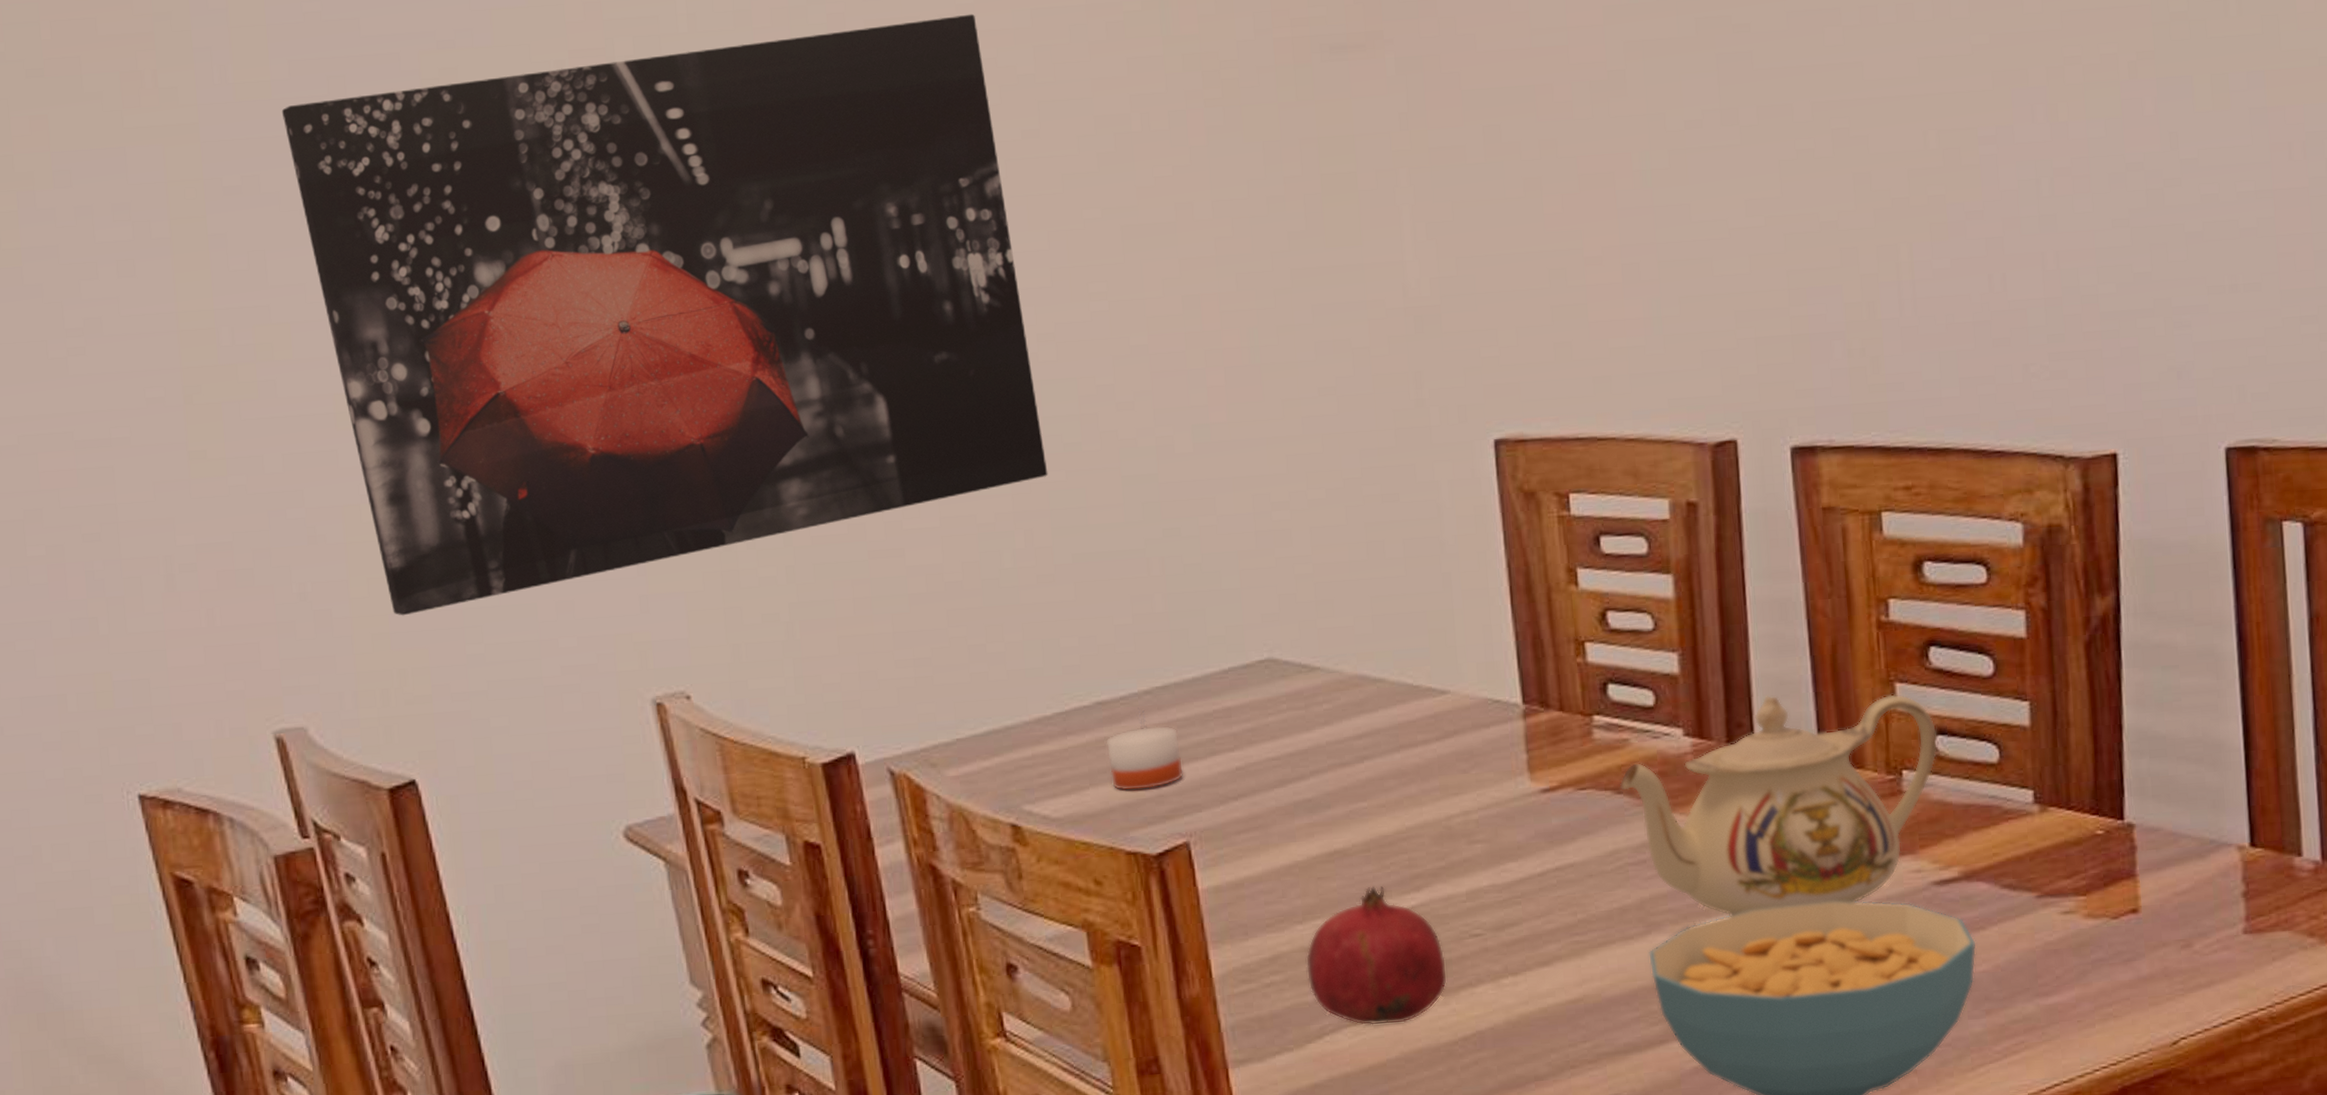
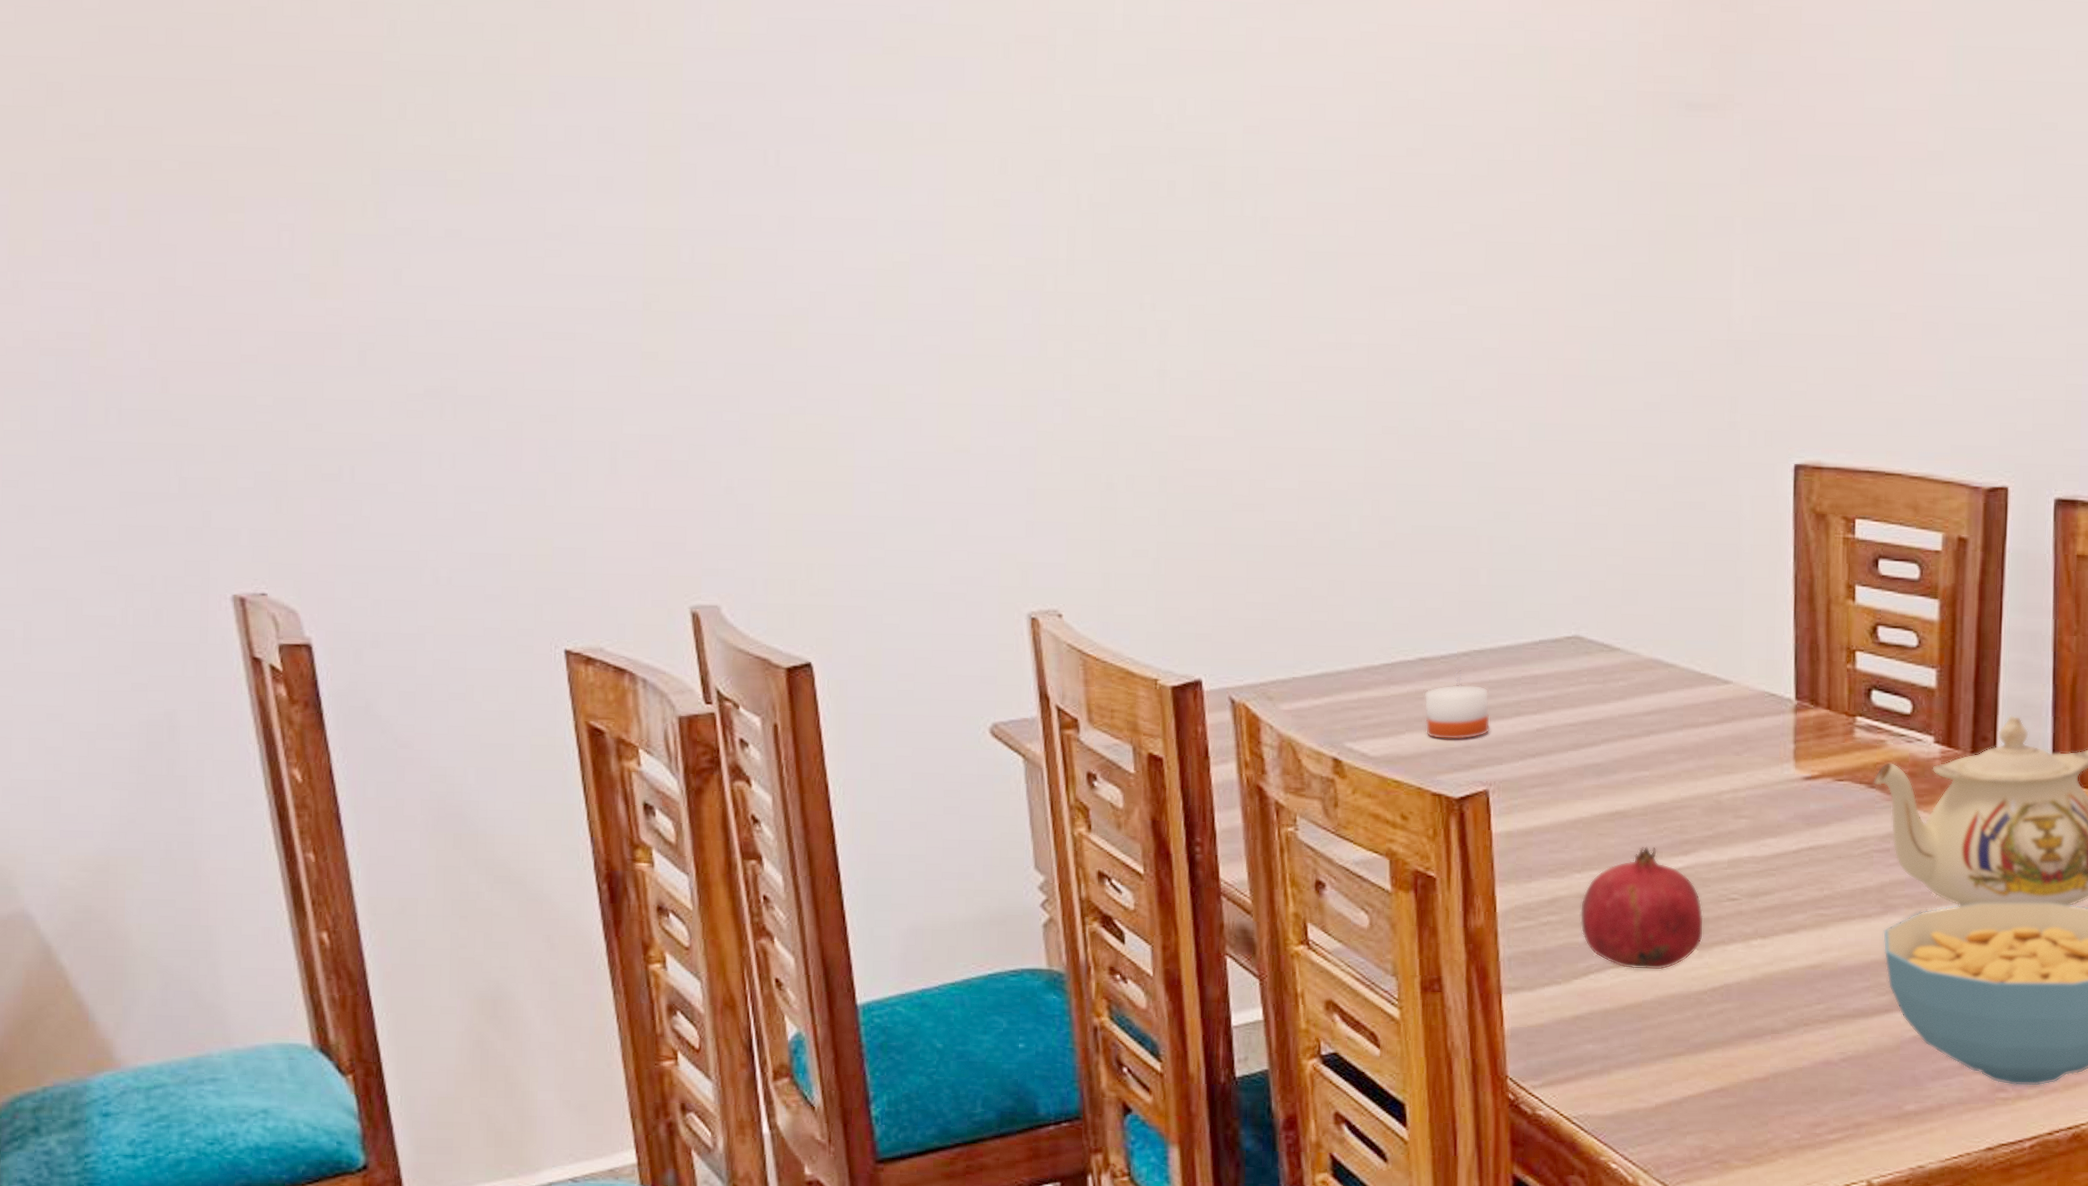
wall art: present [281,14,1048,616] -> none [757,41,1399,517]

